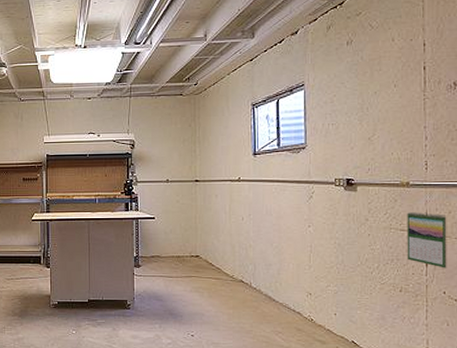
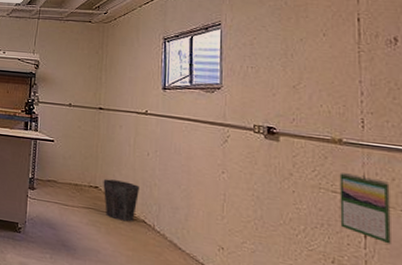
waste bin: none [203,247,236,284] -> present [103,178,139,222]

